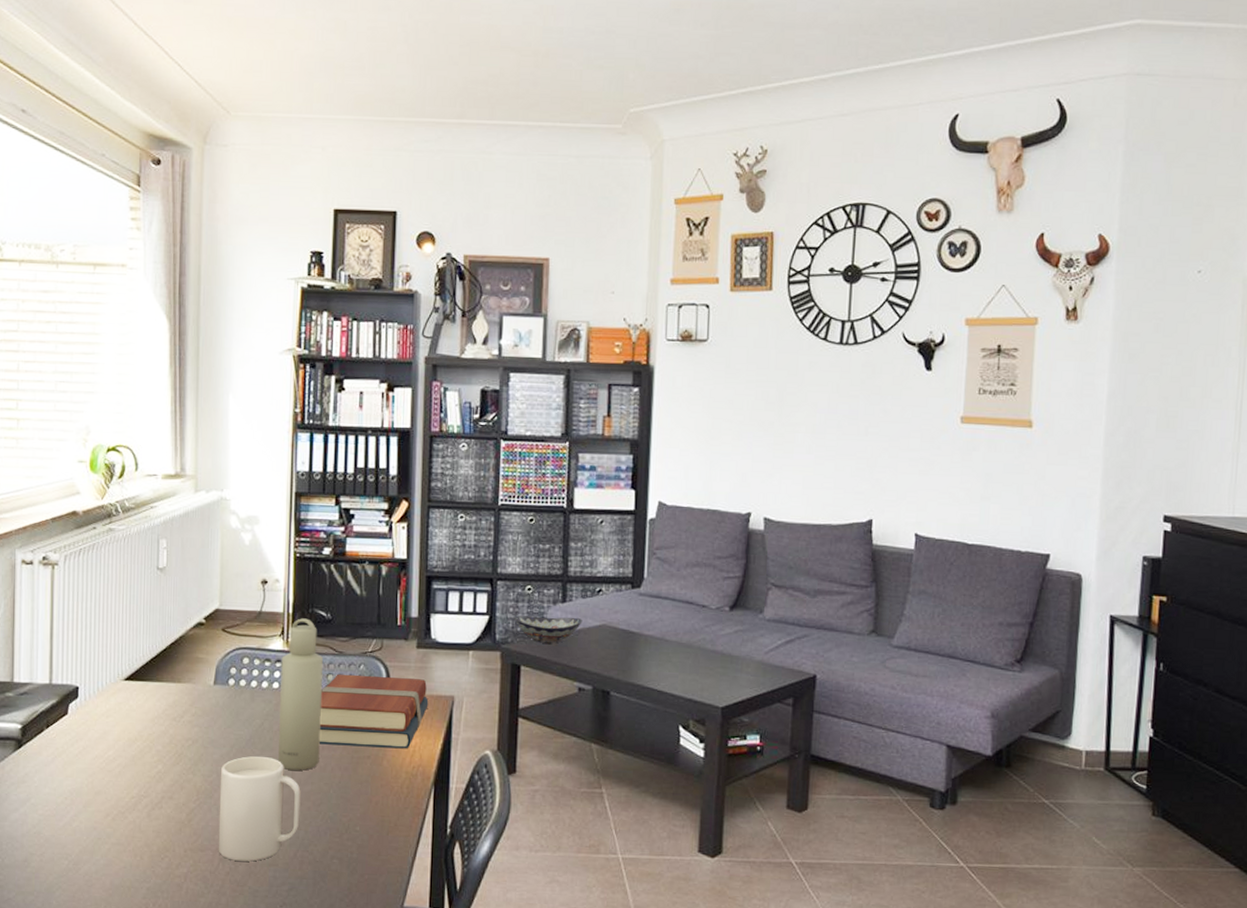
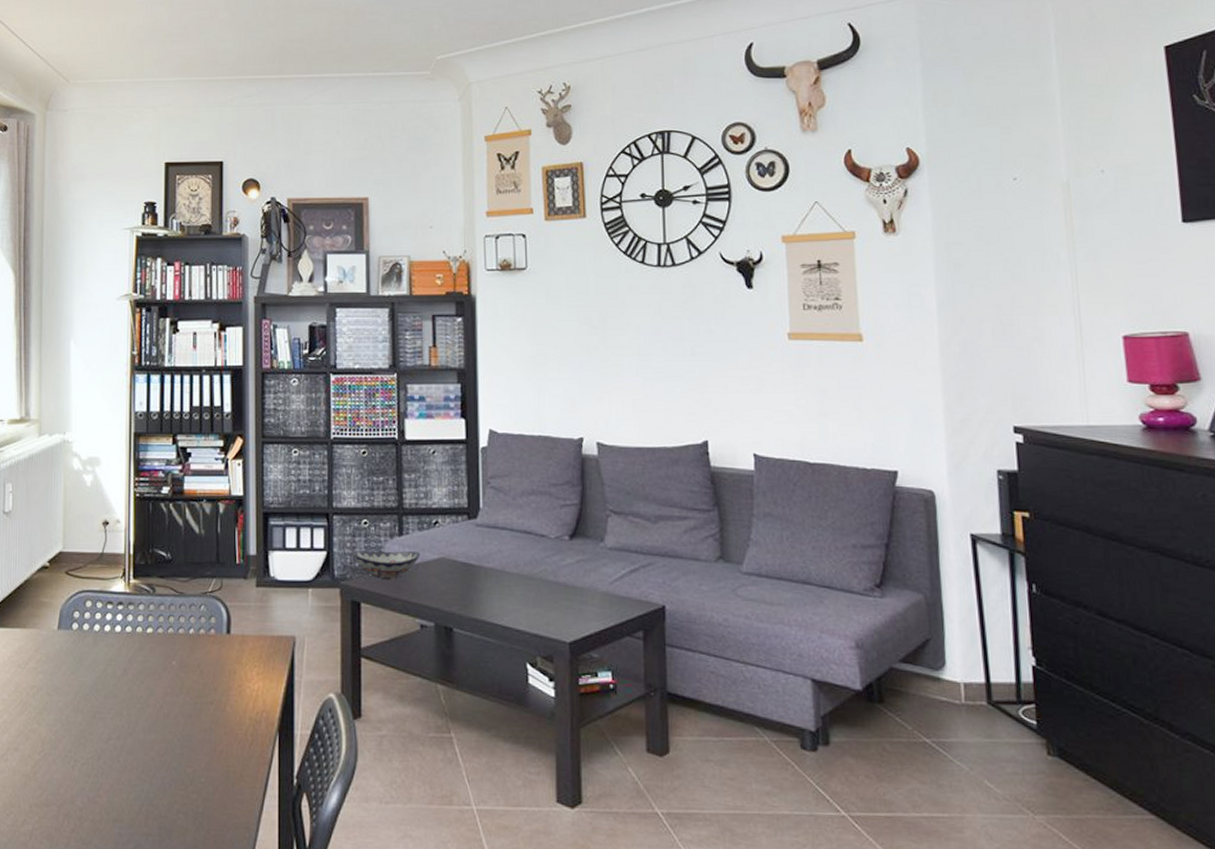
mug: present [218,755,301,862] -> none [63,703,145,817]
bottle: present [278,618,323,771] -> none [122,559,164,718]
books: present [319,674,429,749] -> none [161,615,270,694]

